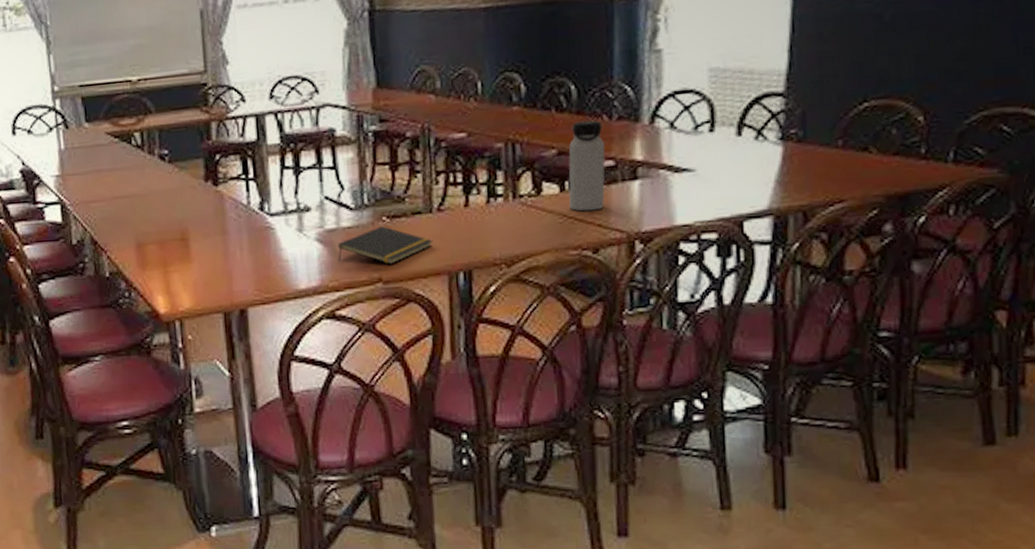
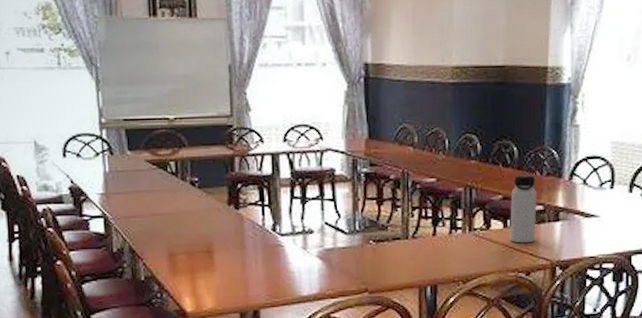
notepad: present [338,226,433,265] -> none [334,248,408,278]

